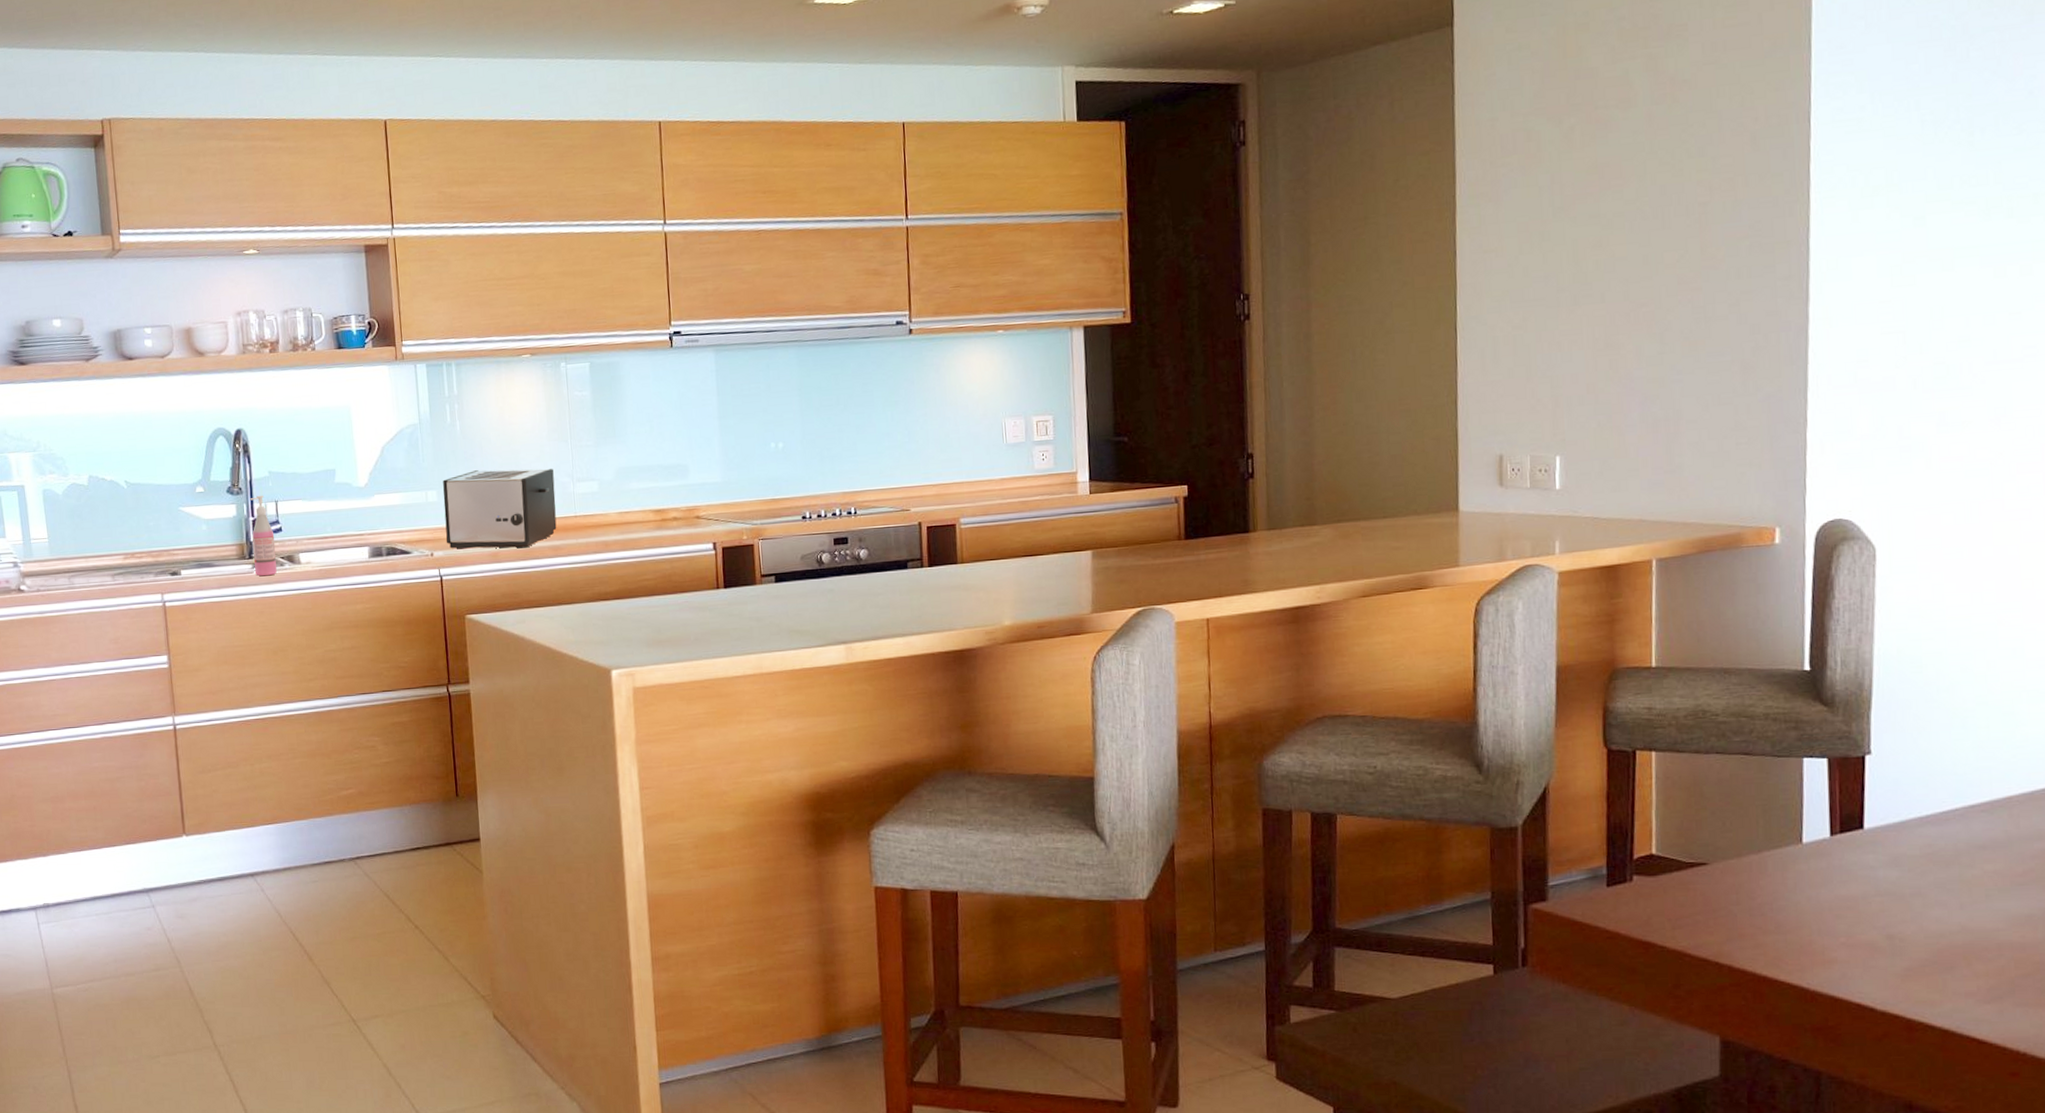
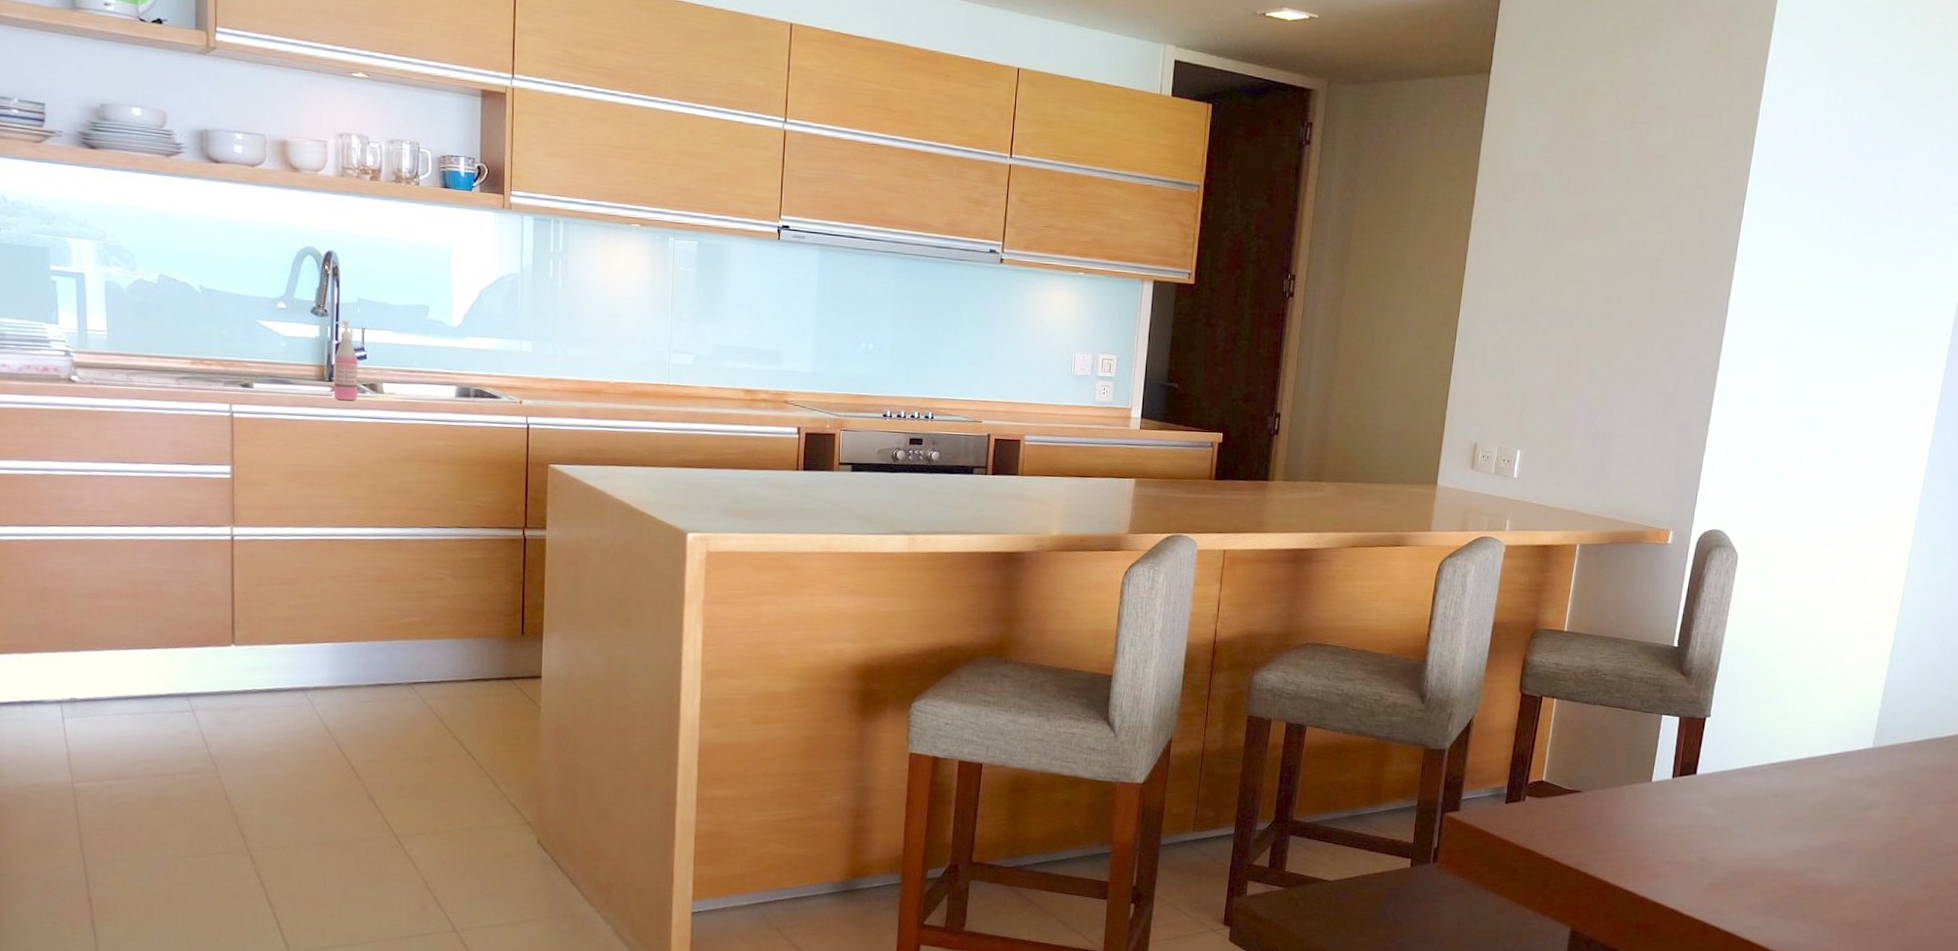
toaster: present [443,468,557,549] -> none [536,327,651,408]

